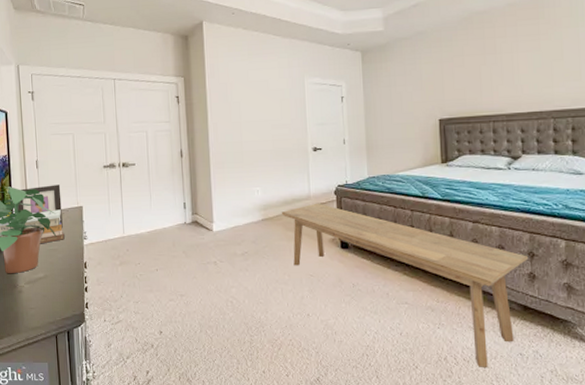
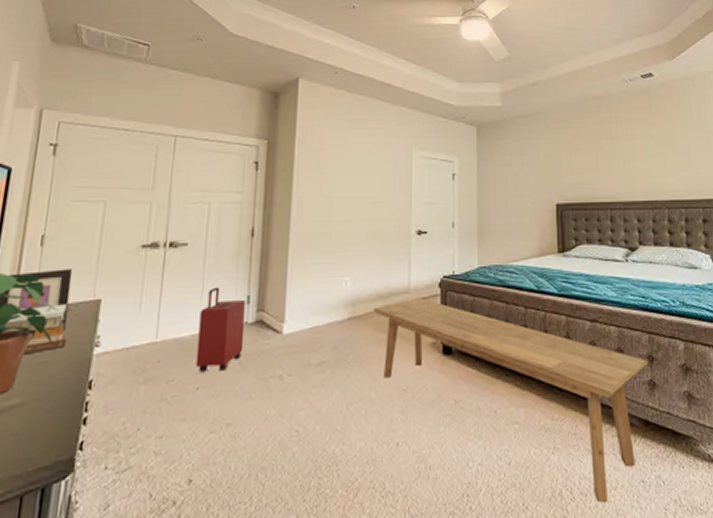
suitcase: none [151,196,186,258] -> present [195,287,245,372]

